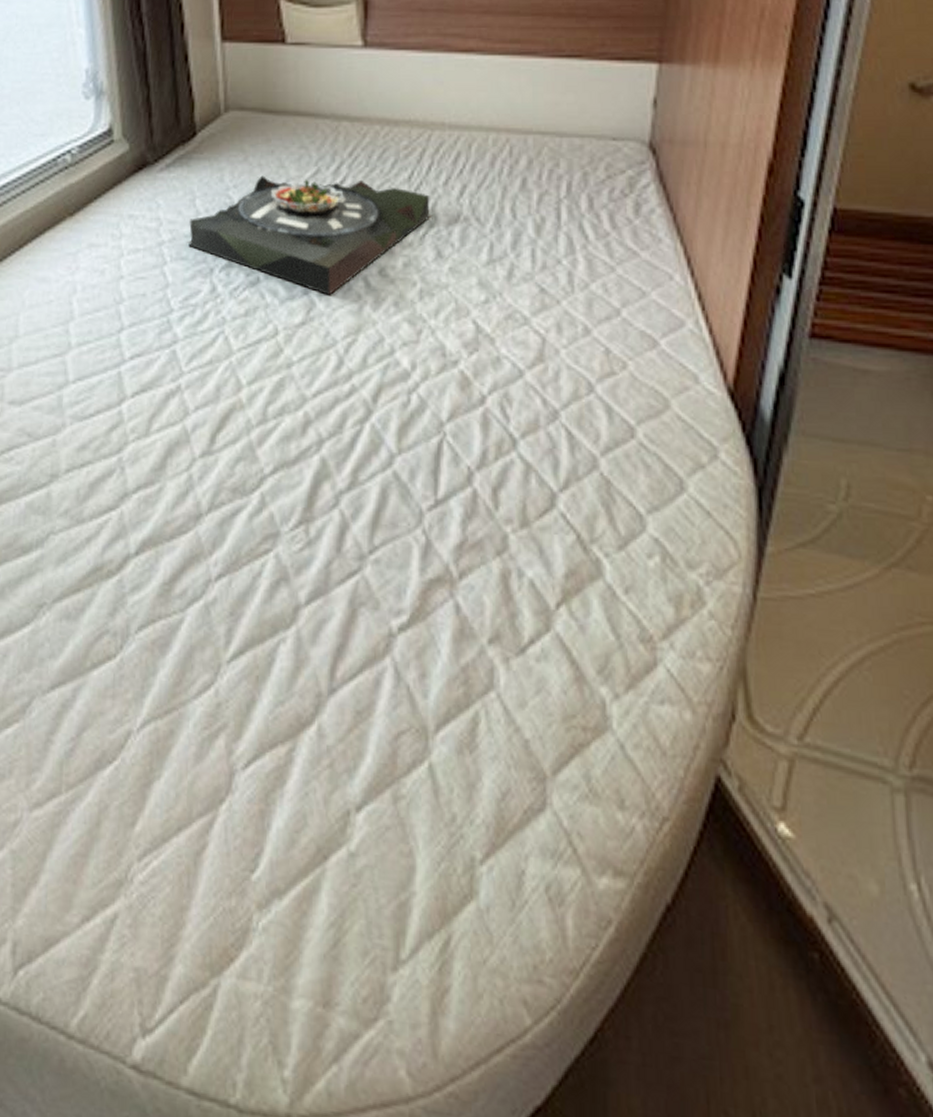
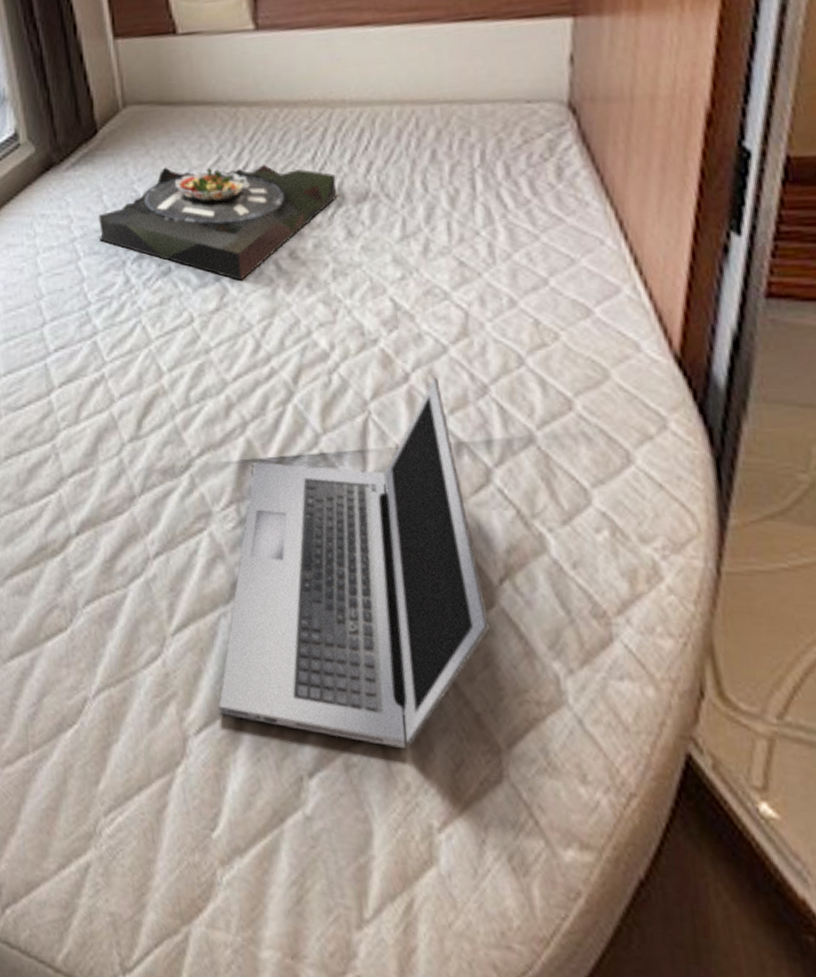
laptop: none [270,401,544,778] -> present [219,378,490,748]

